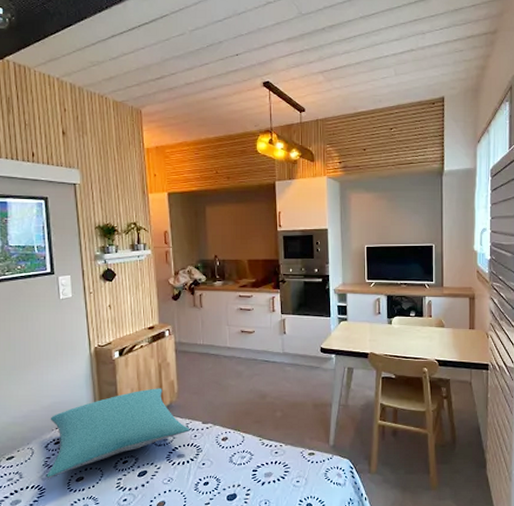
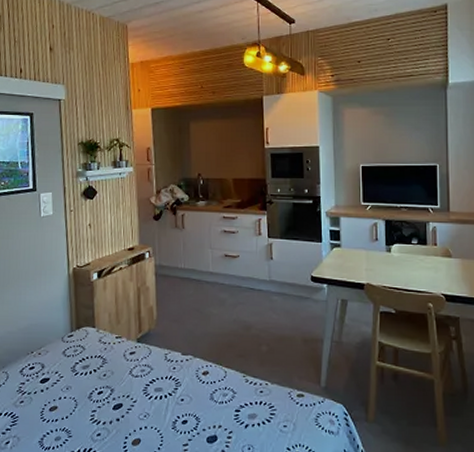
pillow: present [46,388,190,479] -> none [20,313,169,406]

